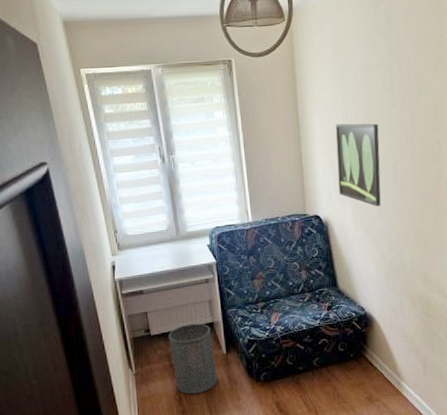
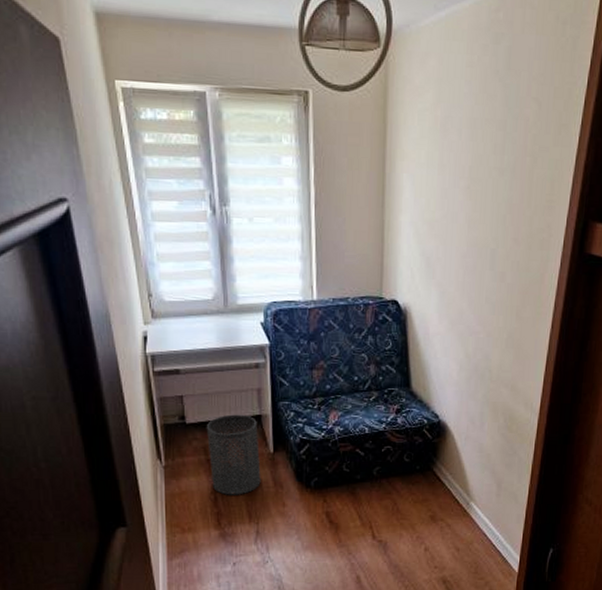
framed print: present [335,123,381,207] -> none [424,190,480,298]

